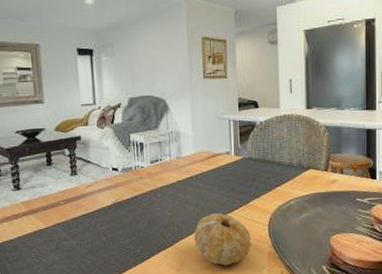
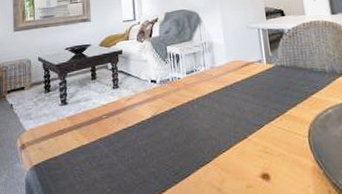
fruit: present [193,213,251,266] -> none [232,124,293,184]

